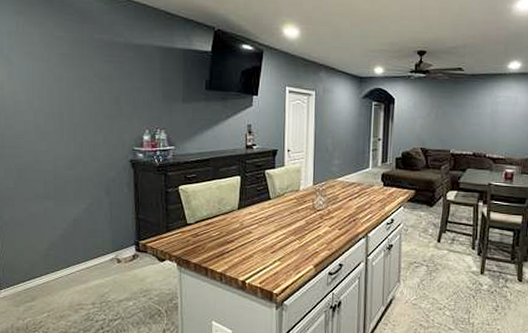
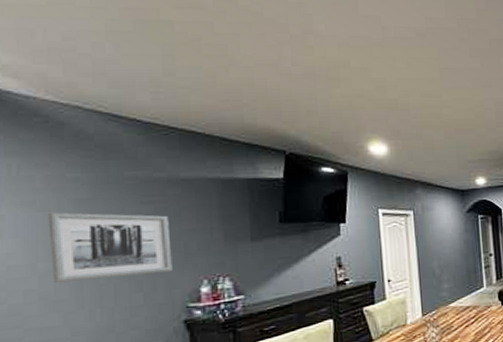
wall art: none [41,62,124,120] -> present [48,212,172,283]

